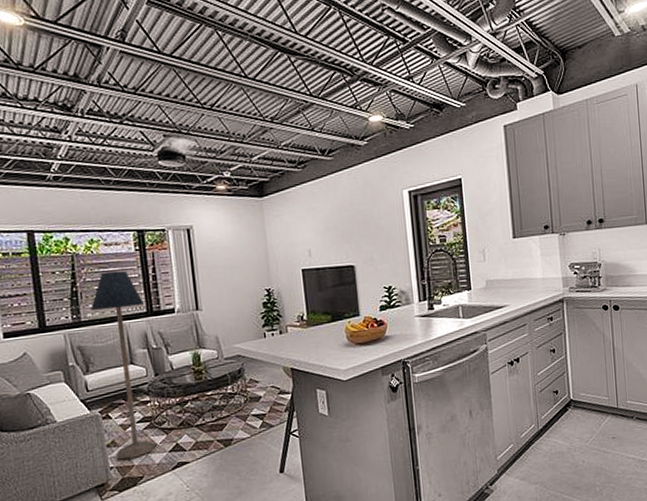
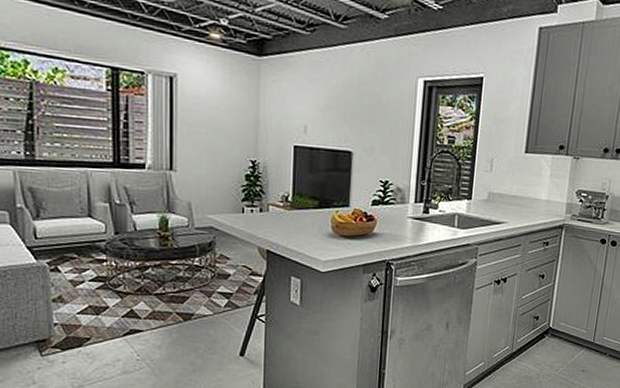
floor lamp: present [91,270,158,460] -> none [48,108,110,318]

